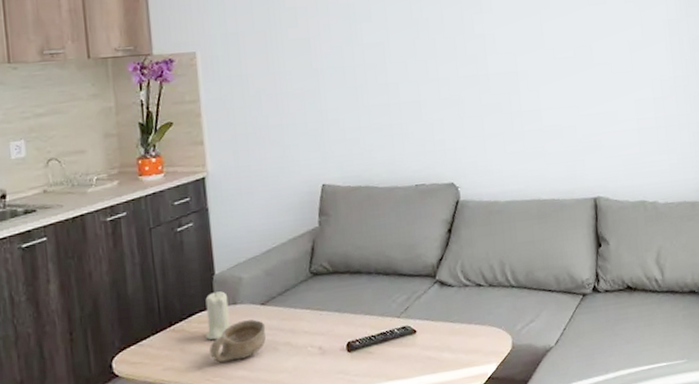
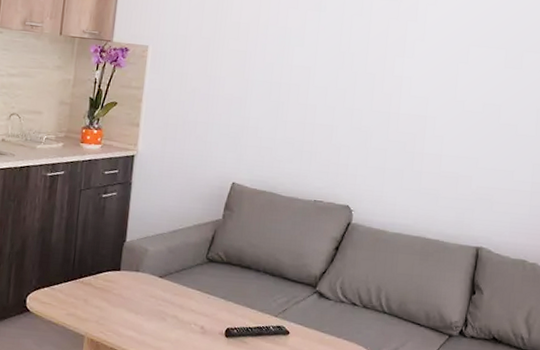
candle: present [205,291,231,340] -> none [107,257,133,299]
bowl: present [210,319,266,363] -> none [108,287,160,321]

